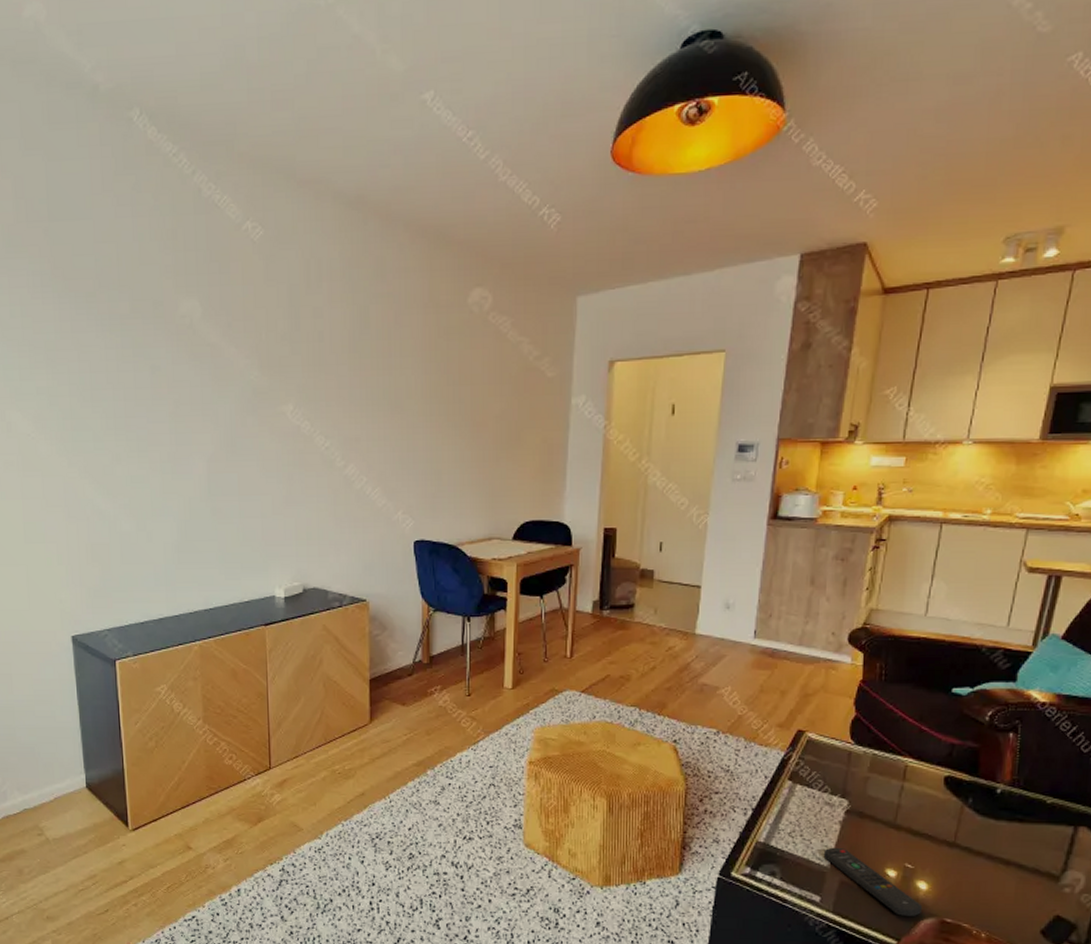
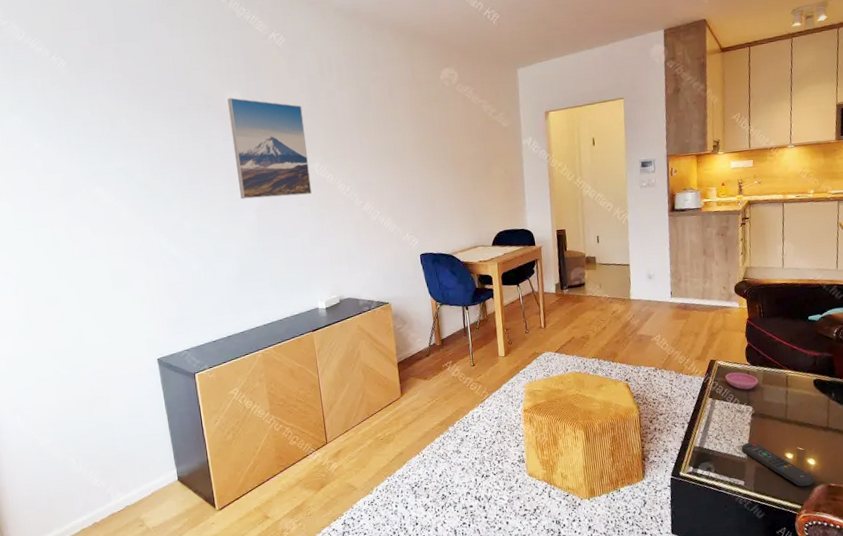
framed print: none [182,307,280,447] -> present [227,98,312,199]
saucer: none [815,750,863,776] -> present [725,372,759,390]

